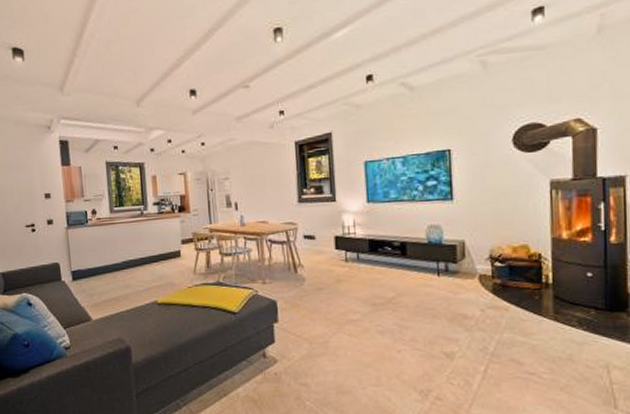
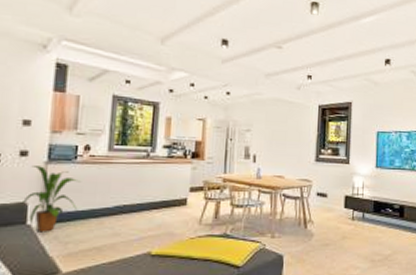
house plant: none [56,231,96,287] -> present [23,166,80,232]

